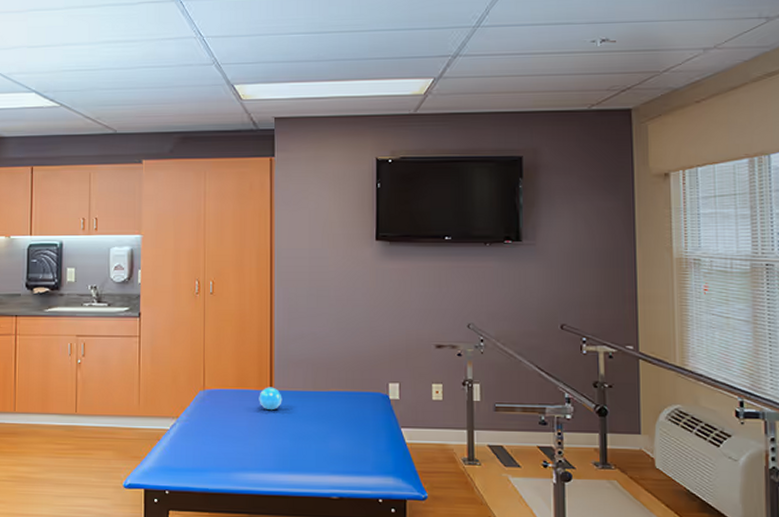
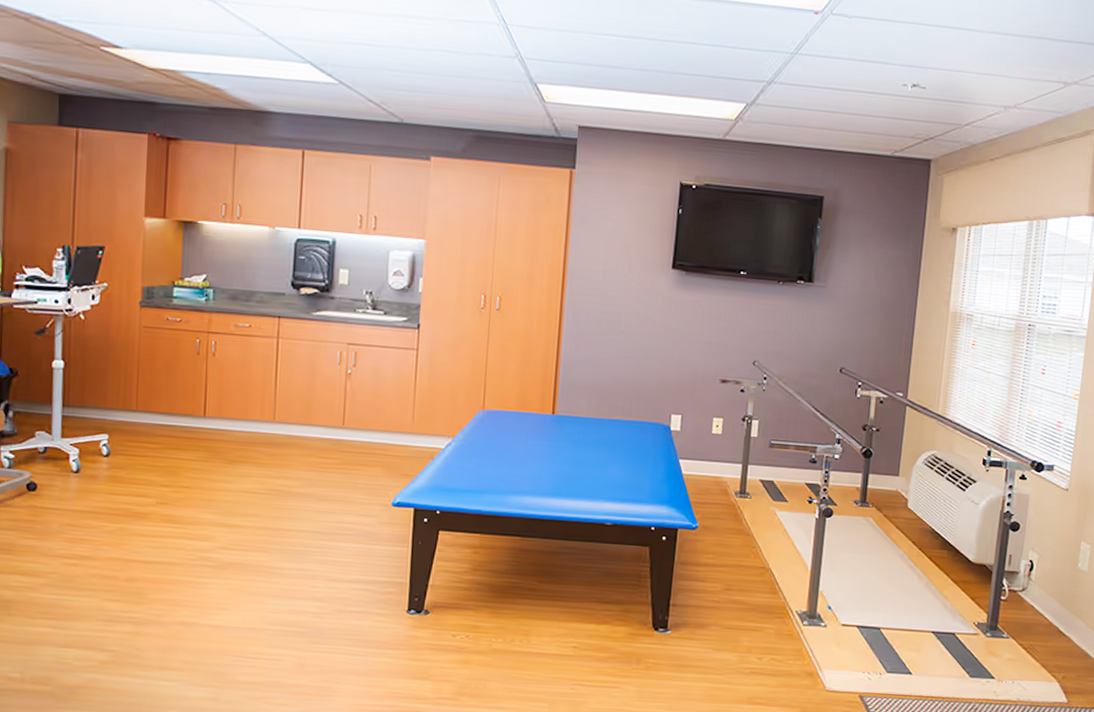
ball: present [259,387,282,411] -> none [540,411,564,435]

